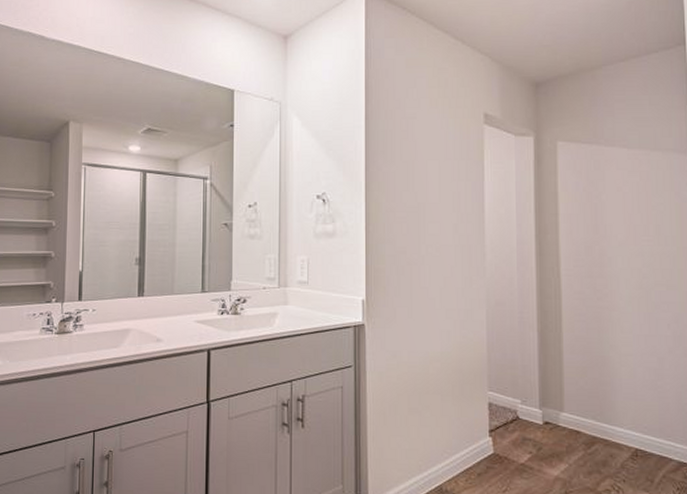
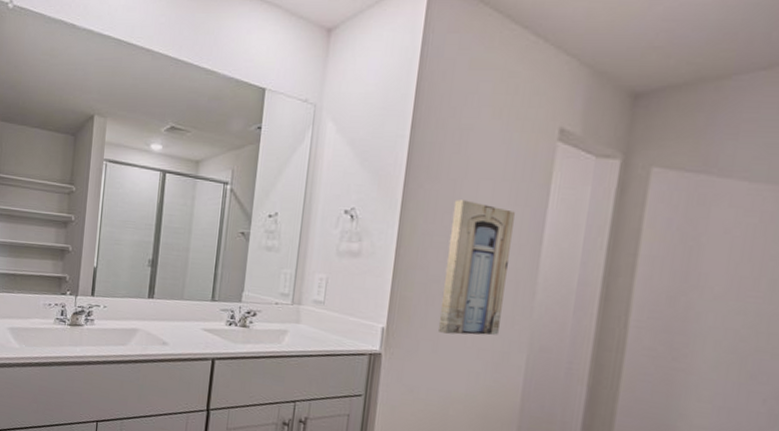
wall art: none [409,179,462,299] -> present [437,199,515,336]

